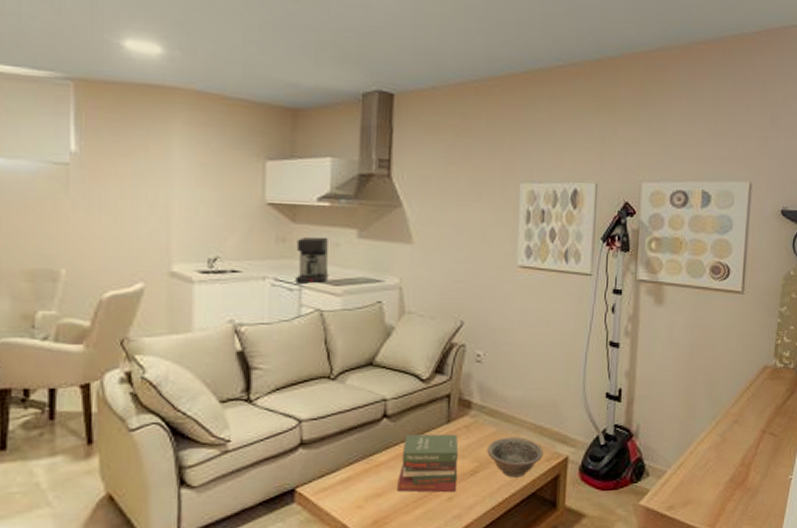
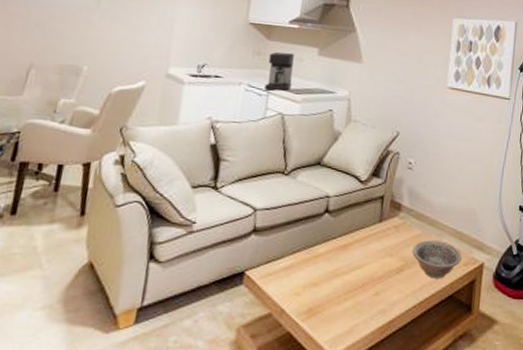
books: present [397,433,459,493] -> none [332,230,388,288]

